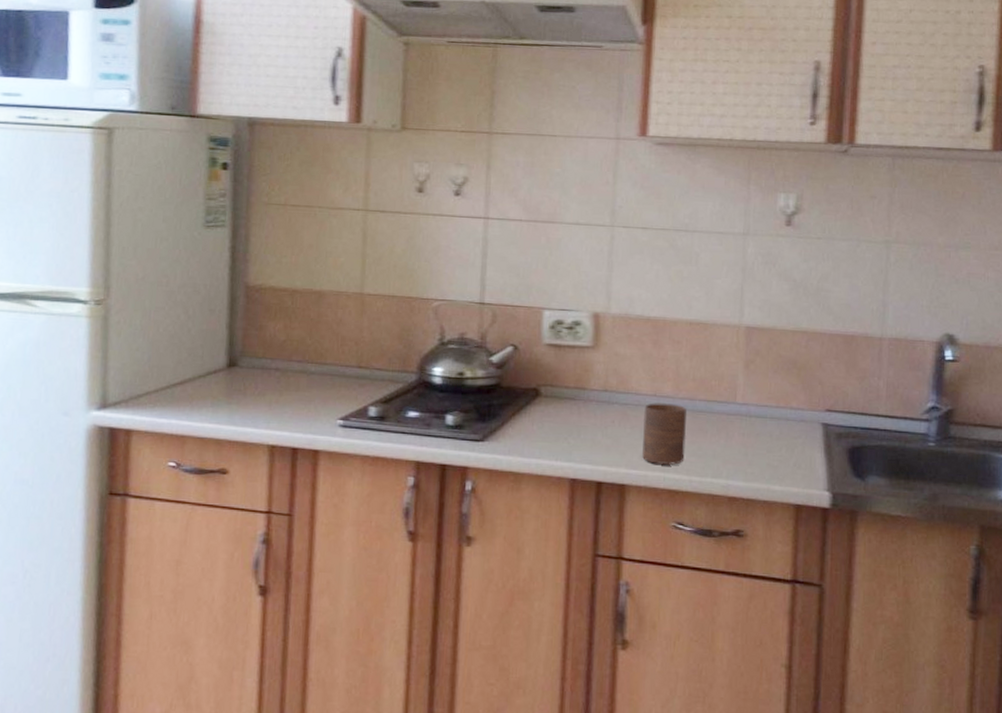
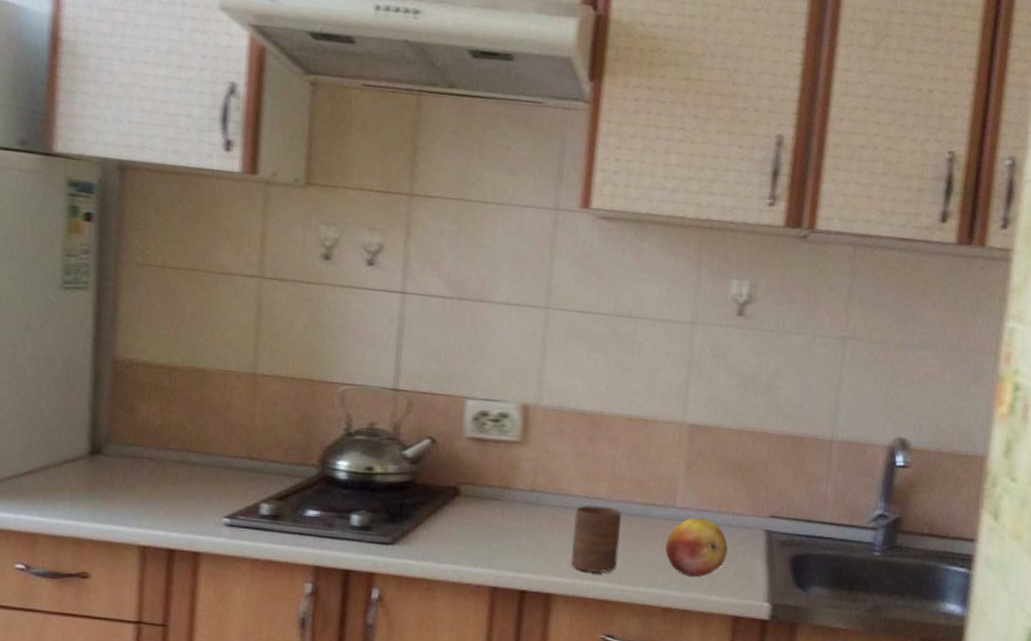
fruit: none [728,412,787,469] -> present [665,517,728,578]

